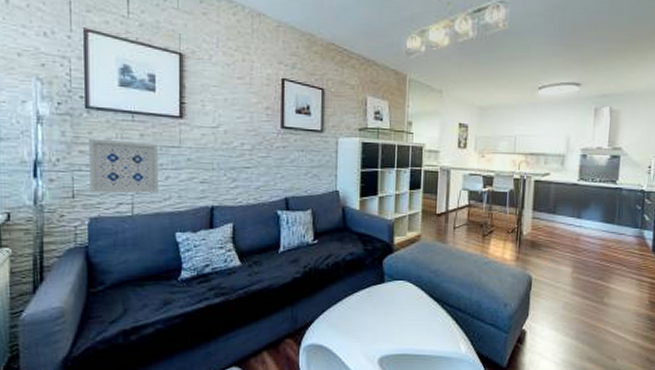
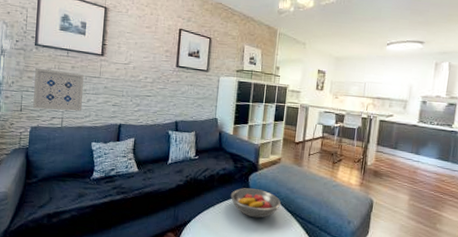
fruit bowl: none [361,275,423,311] -> present [230,188,281,219]

